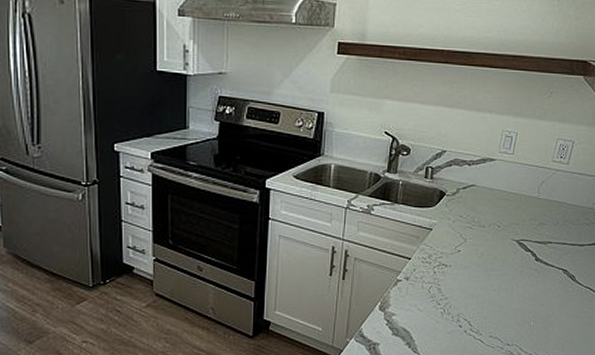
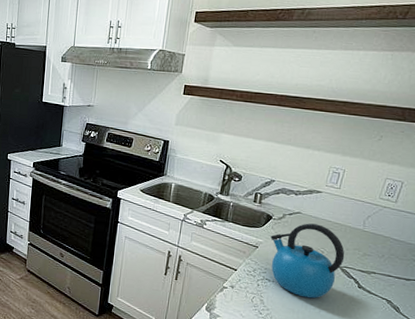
kettle: none [445,196,521,279] -> present [270,223,345,299]

